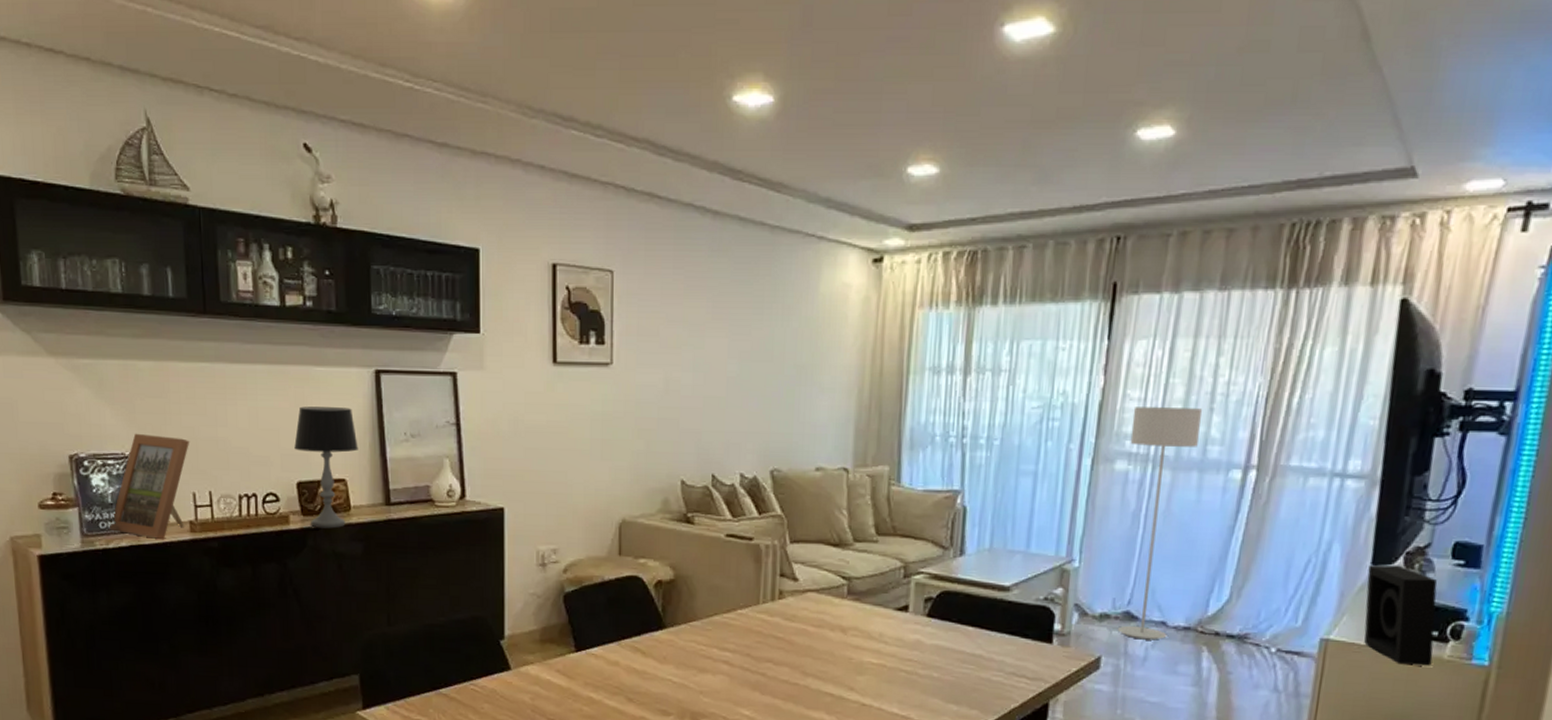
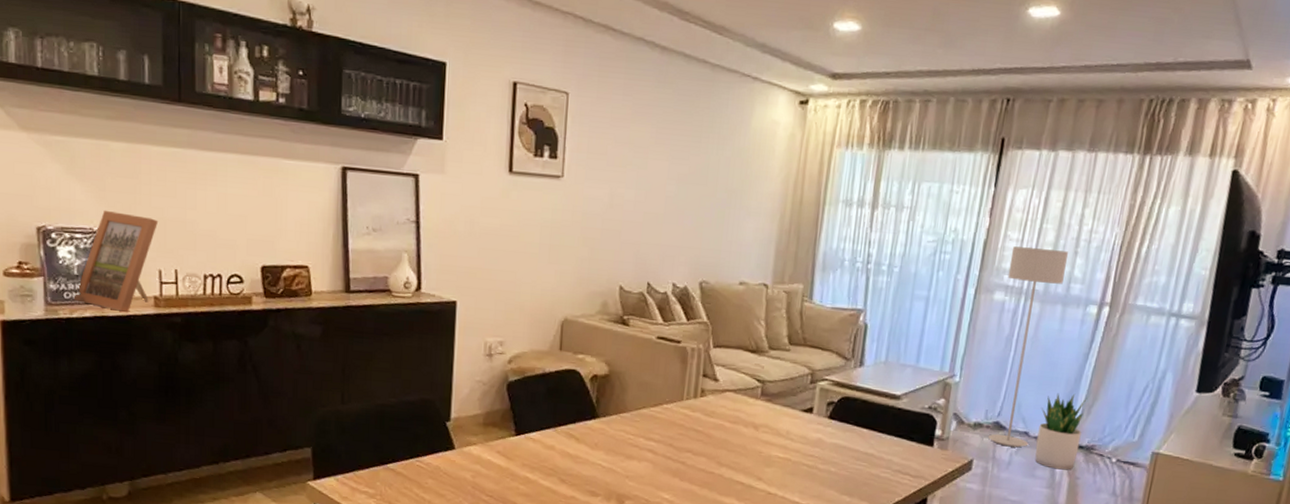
table lamp: present [294,406,358,529] -> none [260,196,322,311]
planter: none [1176,574,1236,664] -> present [1035,393,1088,470]
speaker: present [1364,564,1438,666] -> none [1186,392,1247,479]

